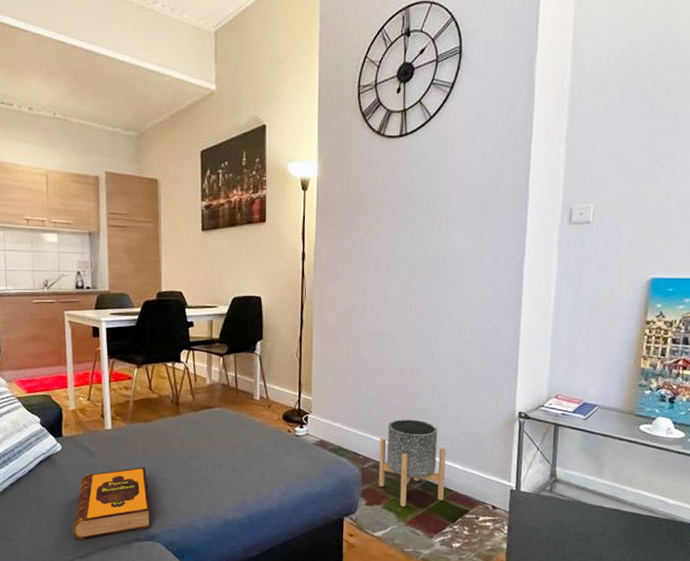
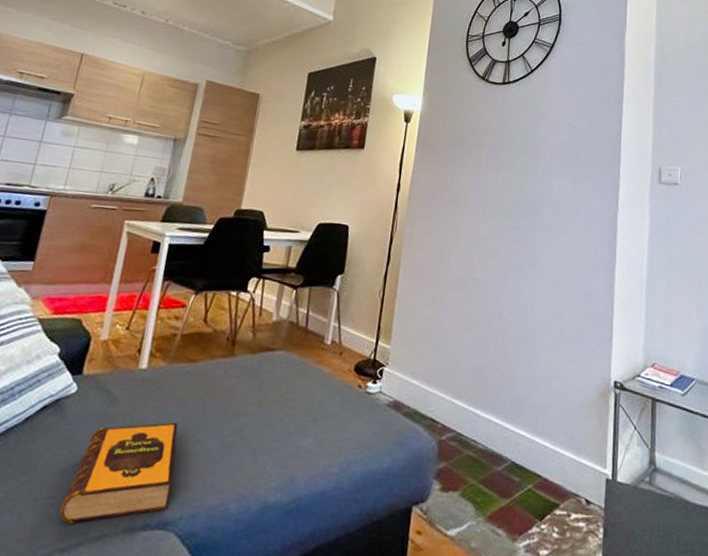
planter: present [378,419,446,506] -> none [456,380,536,495]

